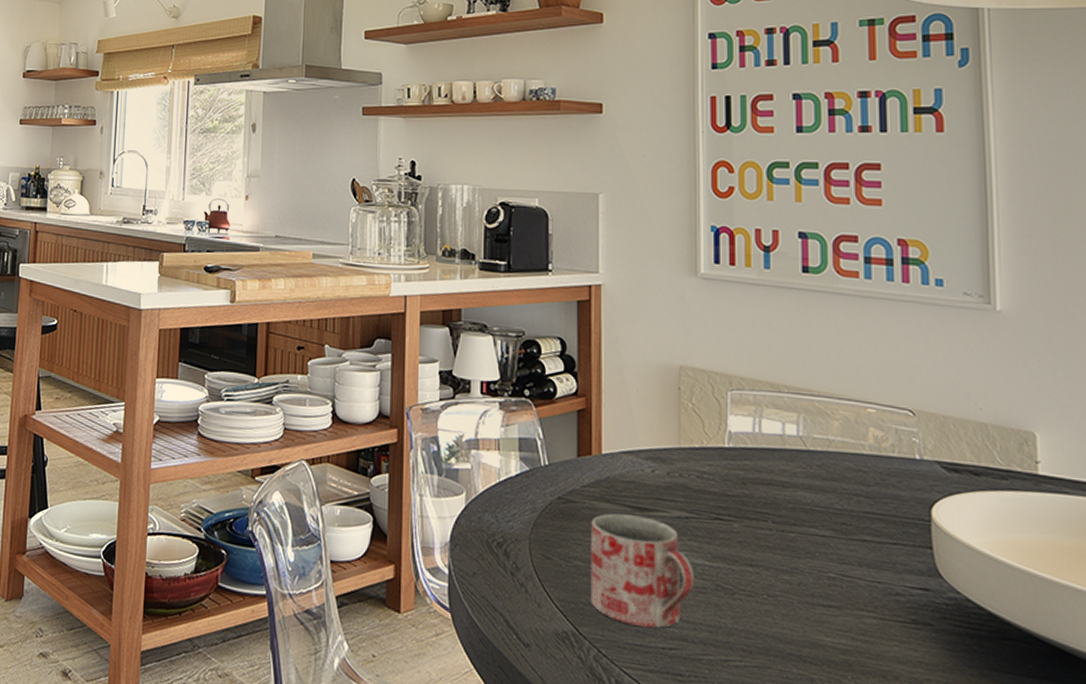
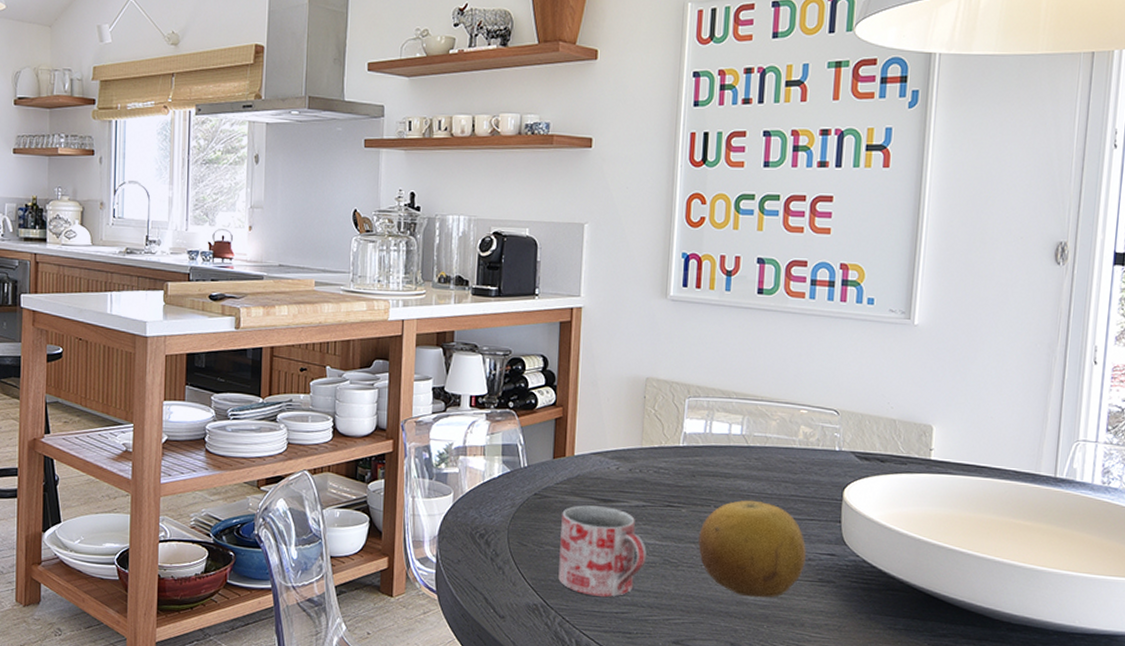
fruit: none [756,515,892,640] -> present [698,500,806,598]

